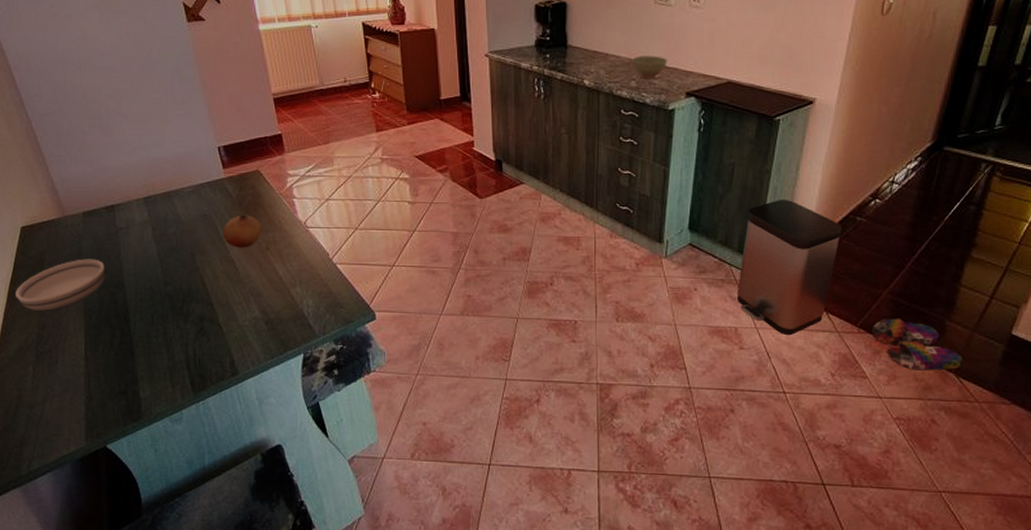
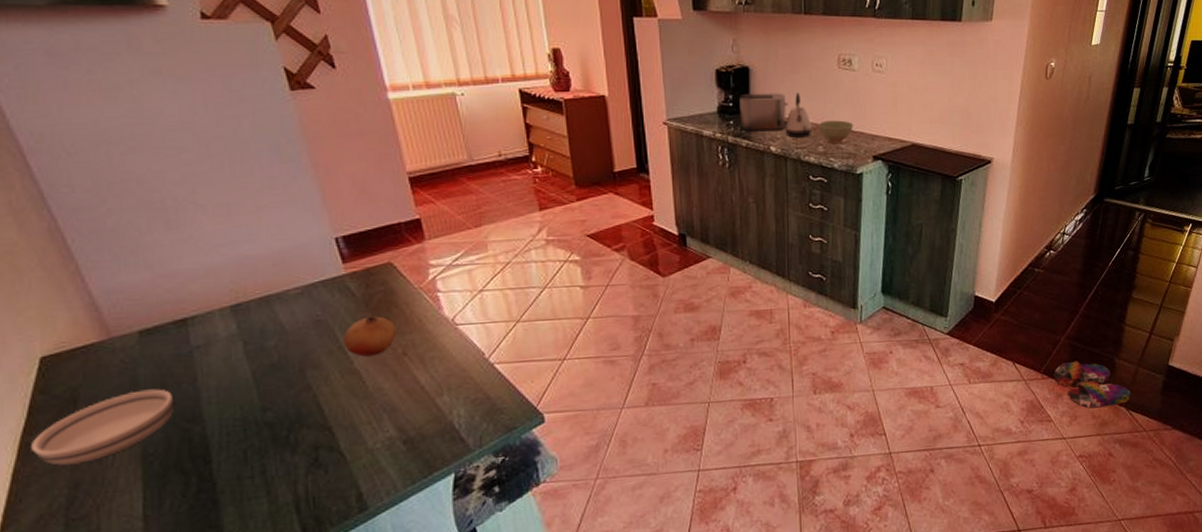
toaster: none [556,28,603,65] -> present [739,93,788,132]
kettle: none [599,27,626,72] -> present [785,92,812,138]
pedal bin: present [737,200,842,335] -> none [931,256,1023,388]

